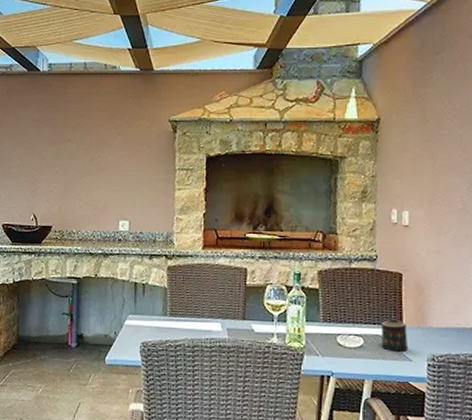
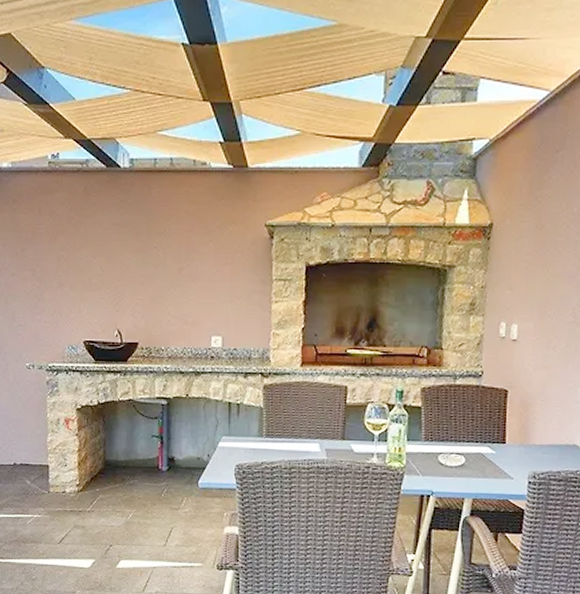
candle: present [380,319,409,352] -> none [483,436,510,470]

